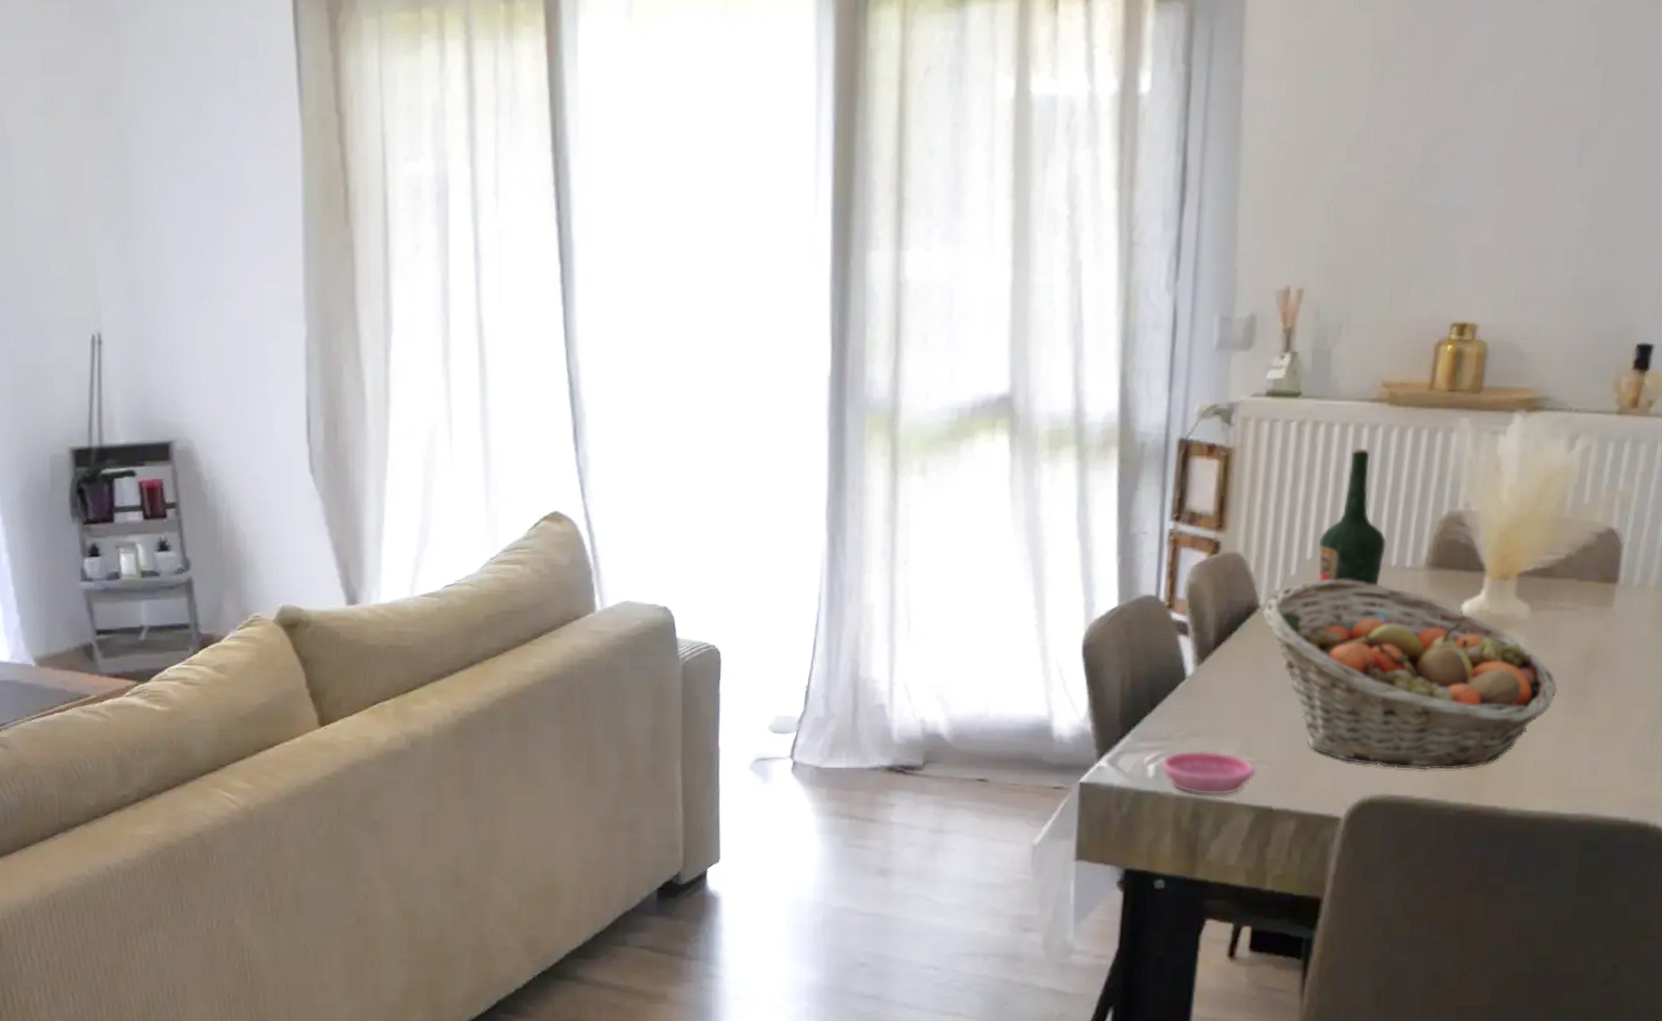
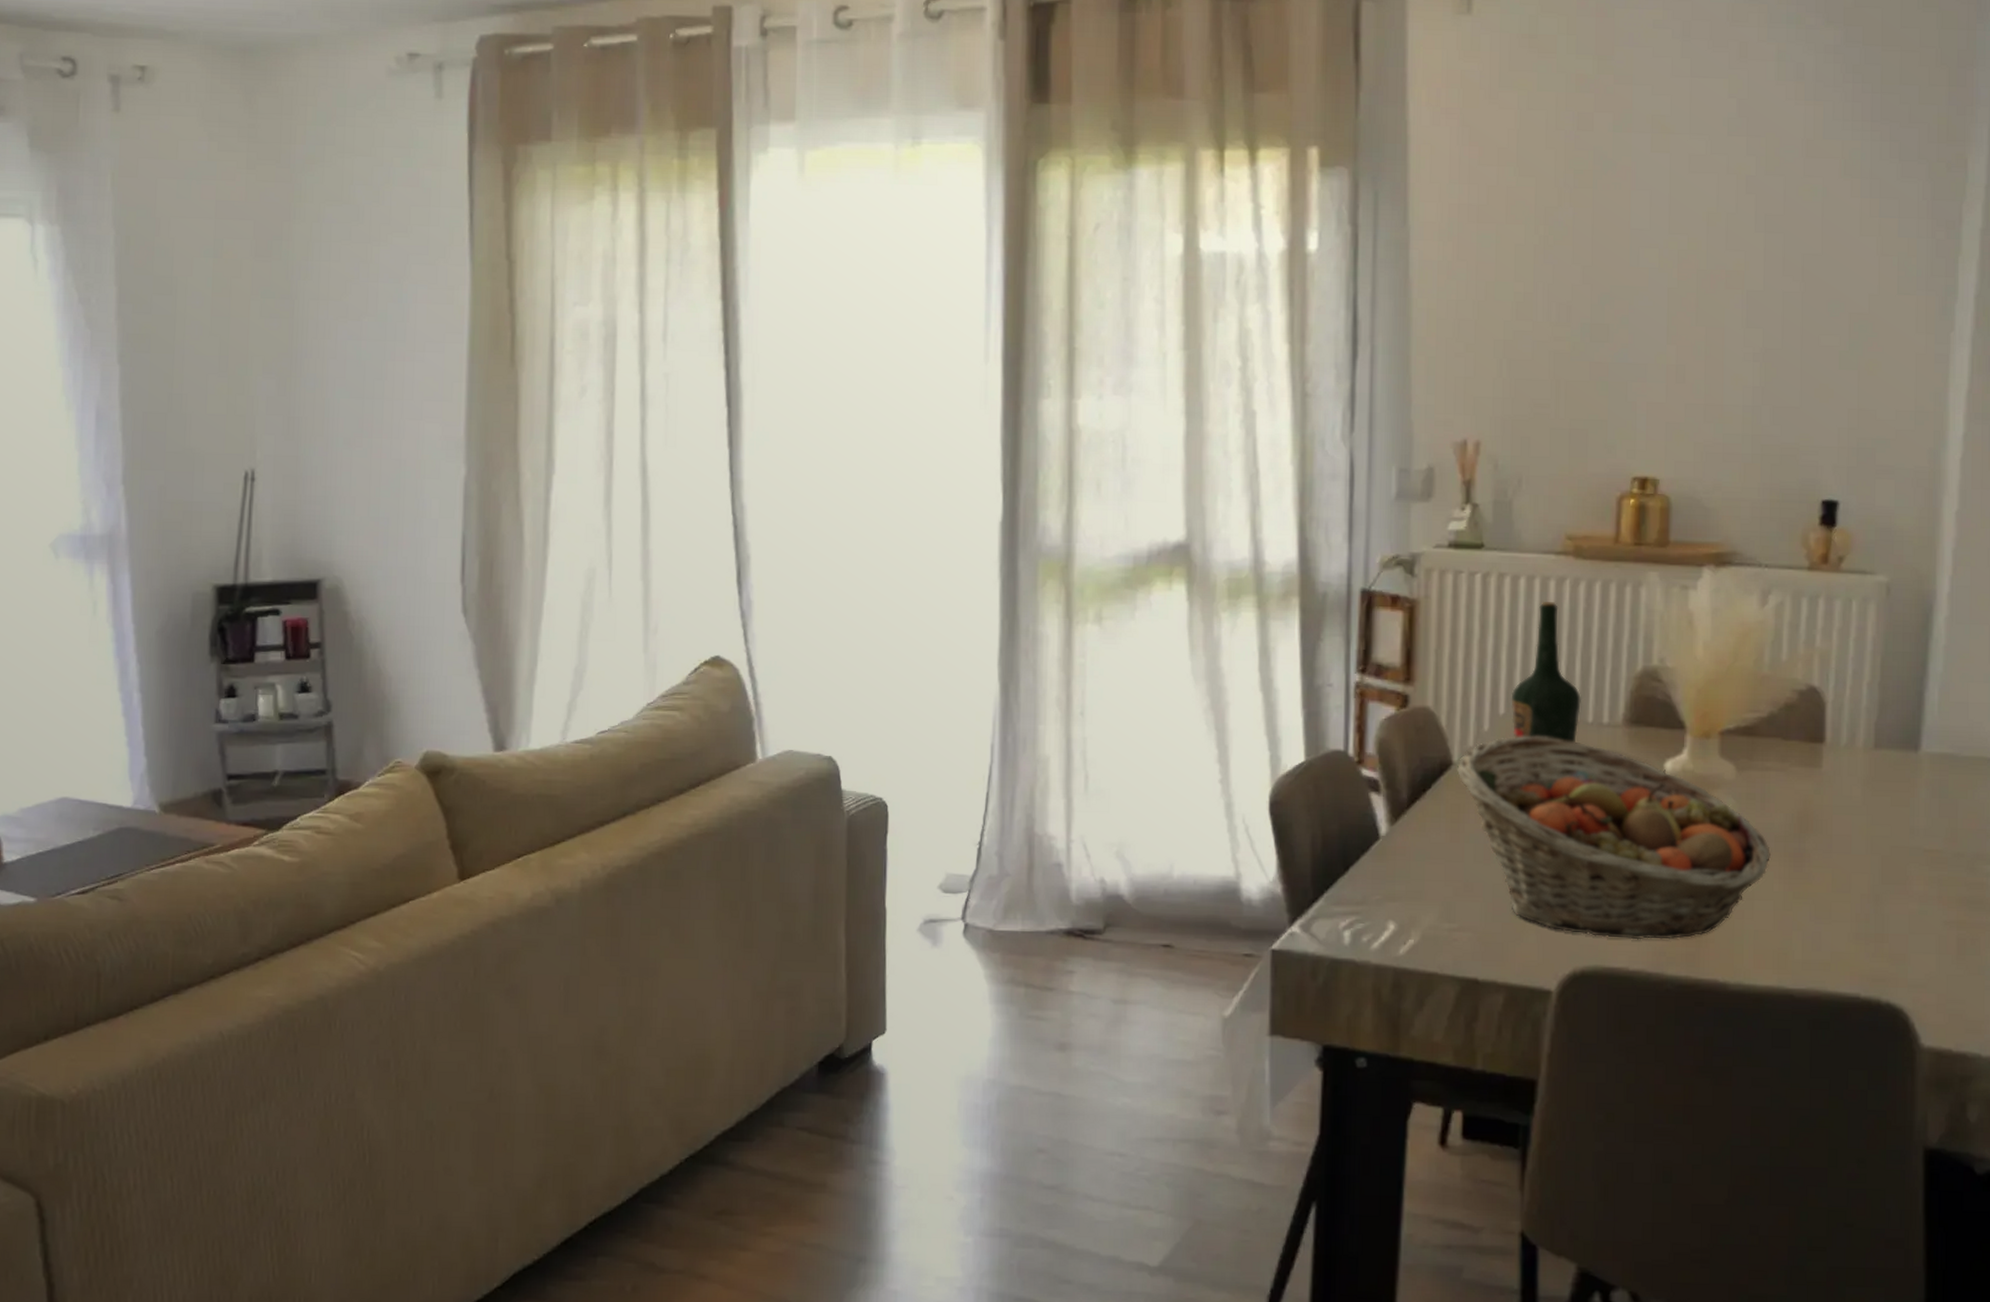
saucer: present [1159,750,1256,796] -> none [1356,916,1459,966]

